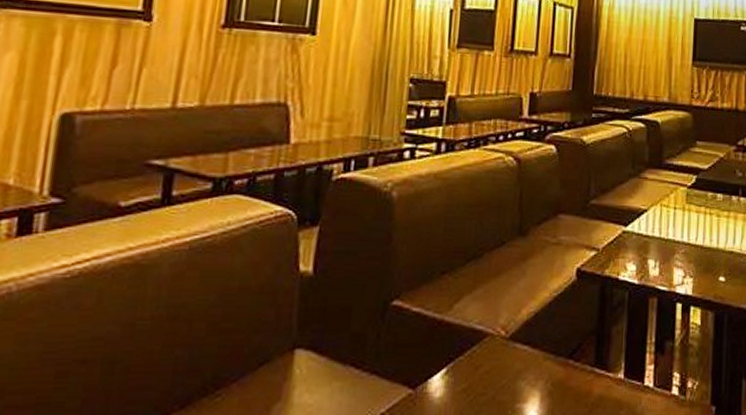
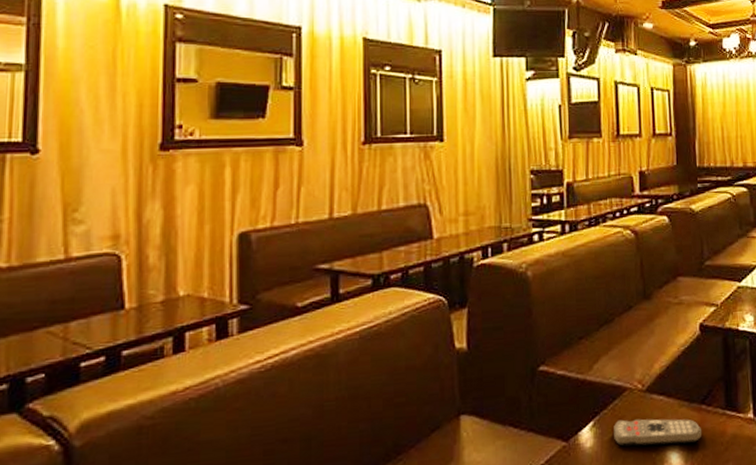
remote control: none [466,369,566,402] -> present [613,418,702,447]

